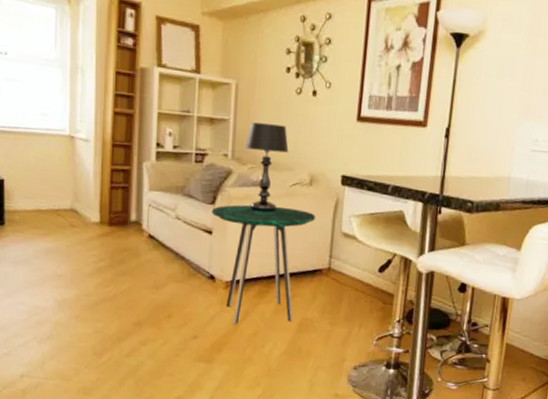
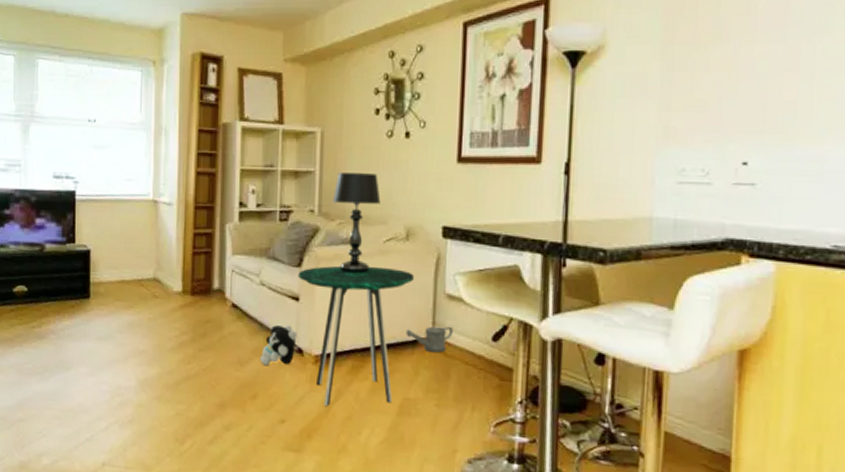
plush toy: none [174,255,210,290] -> present [259,325,297,366]
watering can: none [306,259,347,281] -> present [405,326,453,353]

